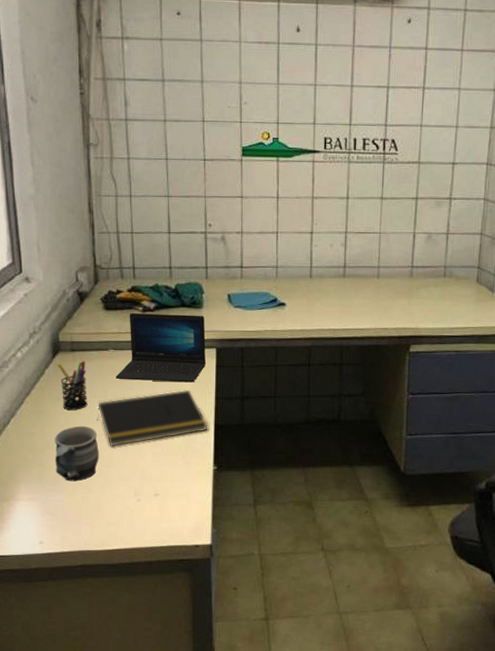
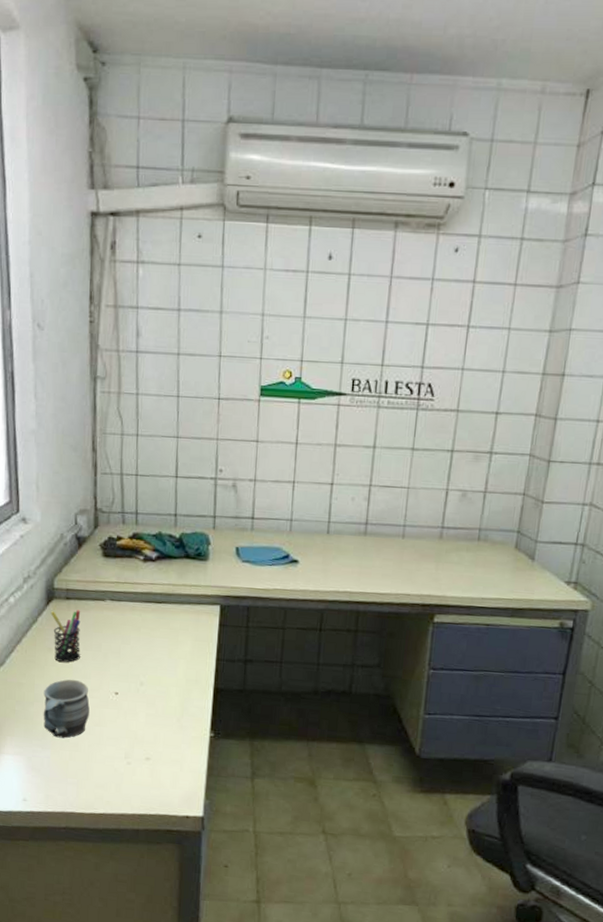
notepad: present [97,389,208,447] -> none [89,648,207,704]
laptop: present [115,312,207,383] -> none [111,561,210,641]

